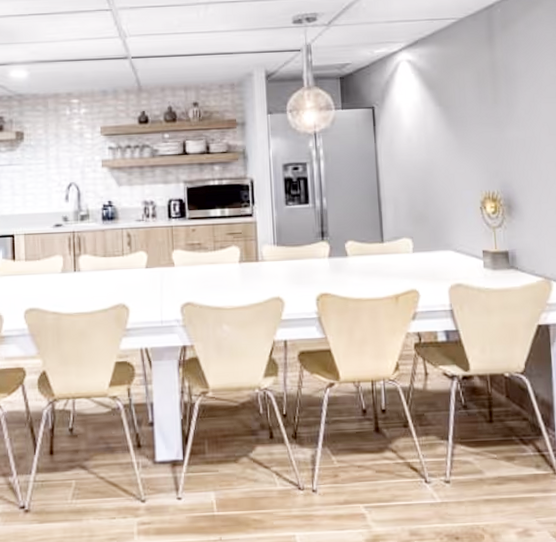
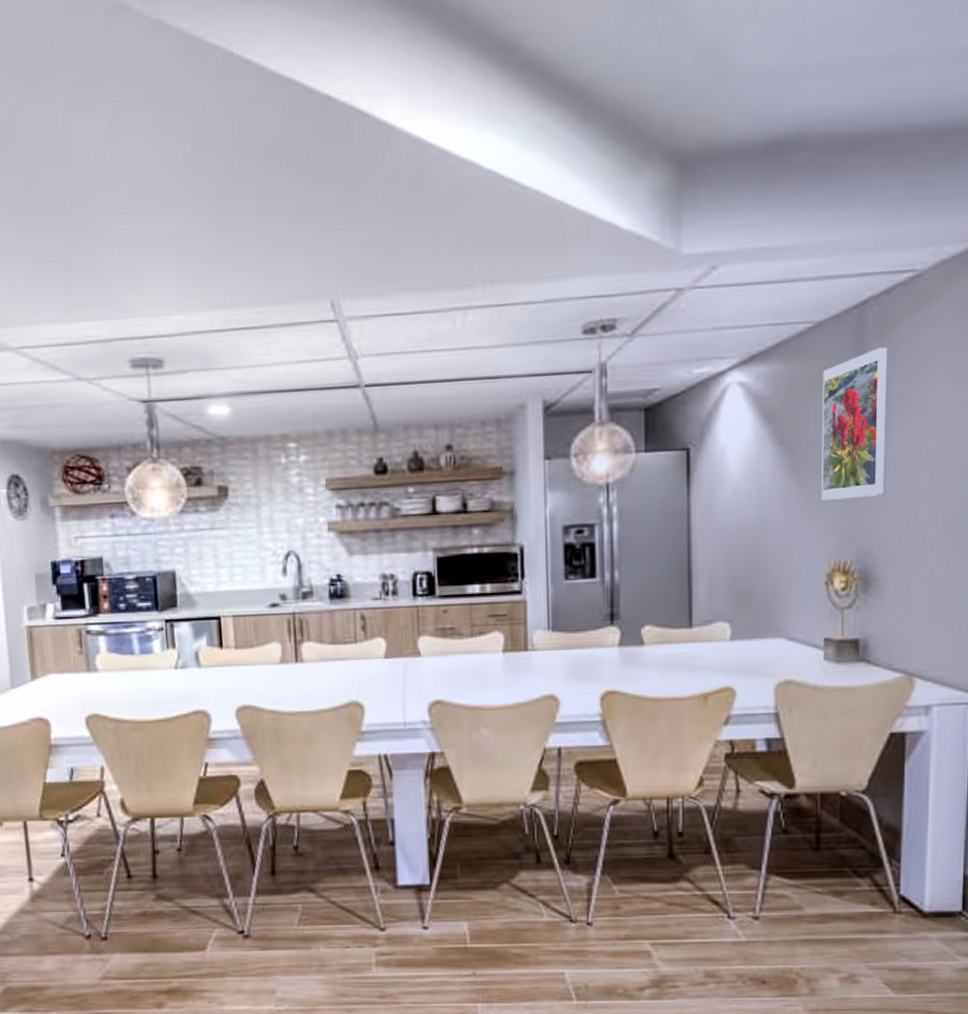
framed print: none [466,37,518,146] -> present [821,347,888,500]

